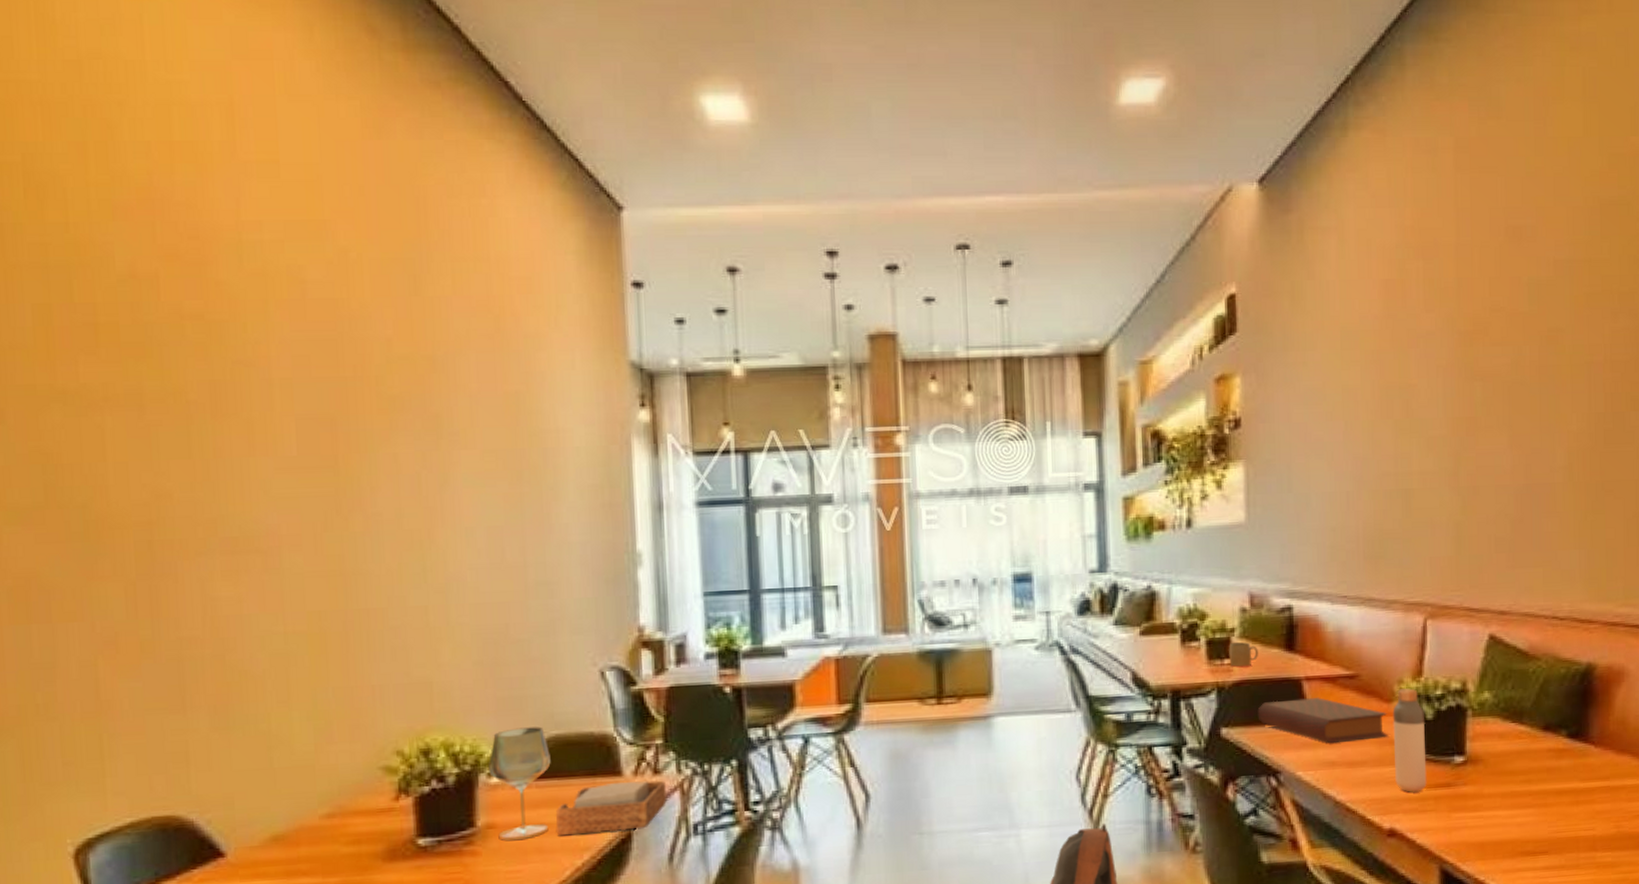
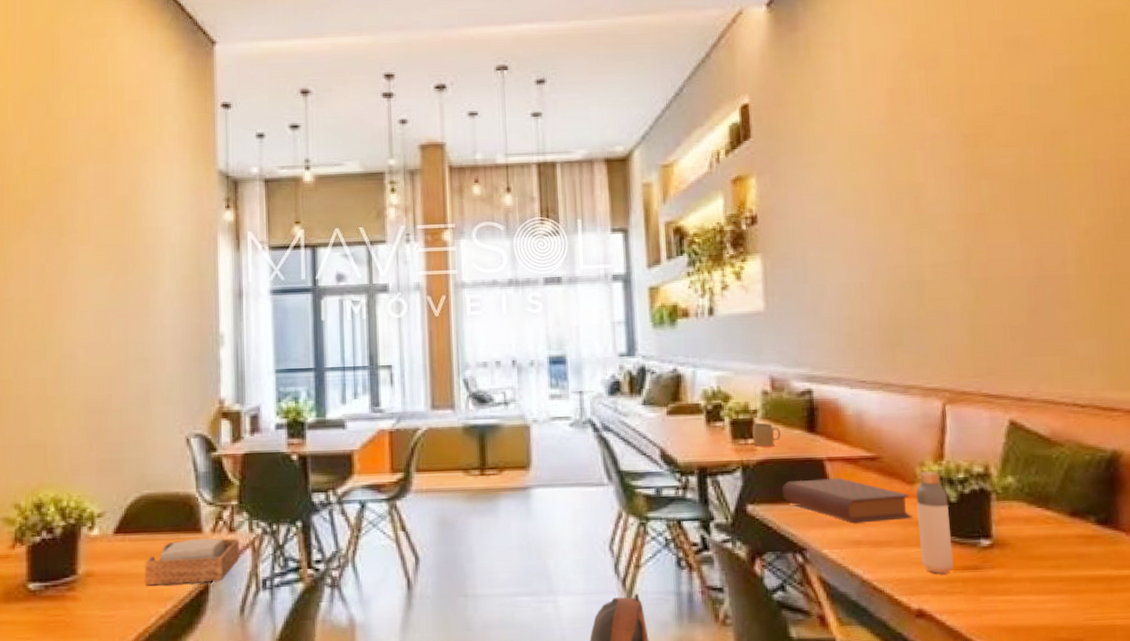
wine glass: present [488,726,551,841] -> none [89,486,142,589]

